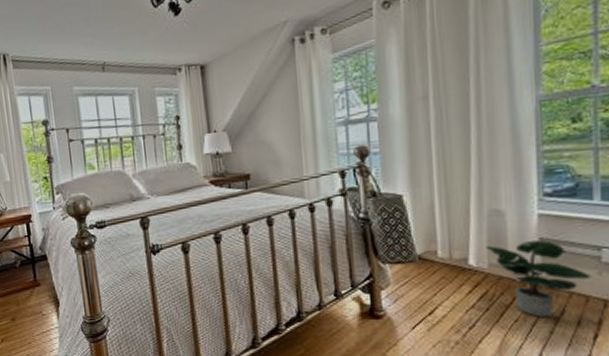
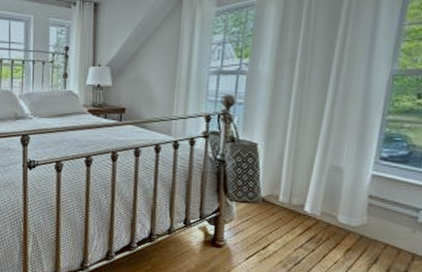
potted plant: present [485,239,592,318] -> none [321,196,407,263]

